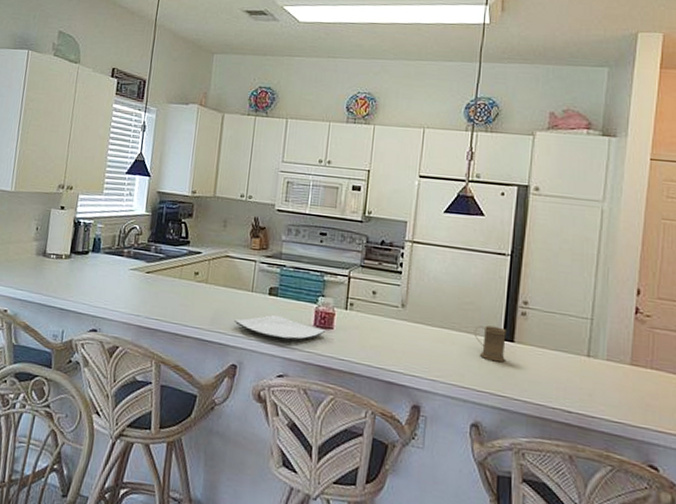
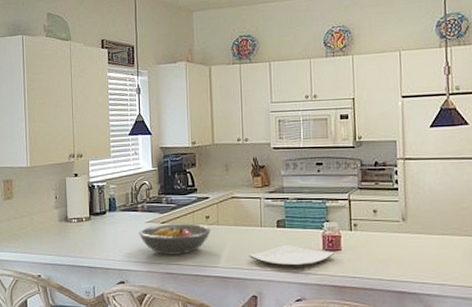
fruit bowl: none [120,274,198,310] -> present [139,223,211,255]

